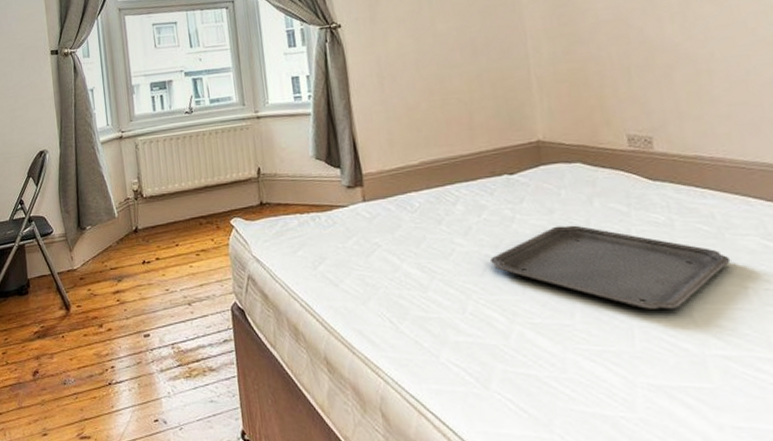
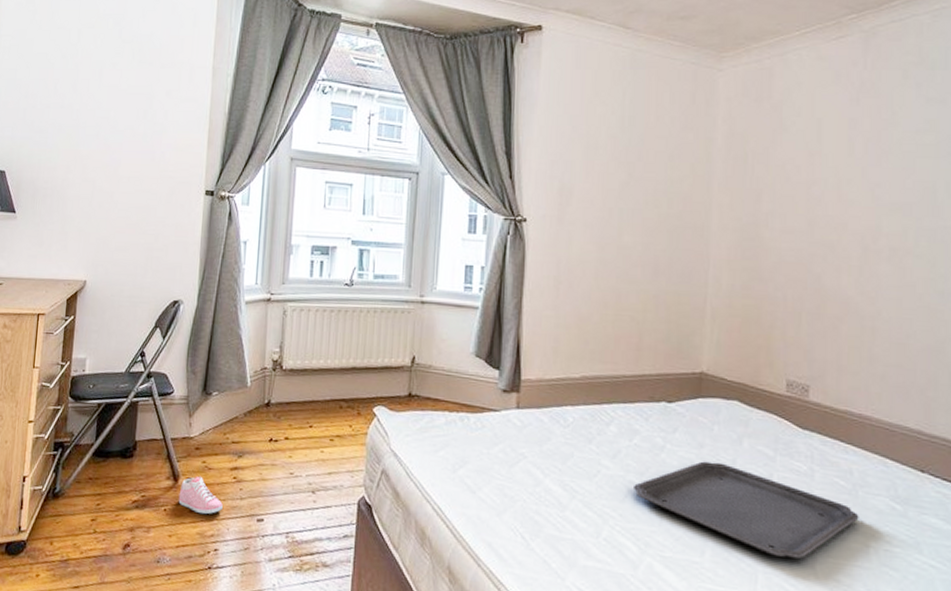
sneaker: none [72,302,112,337] -> present [178,476,223,515]

